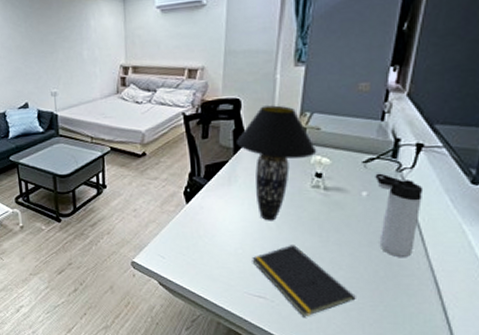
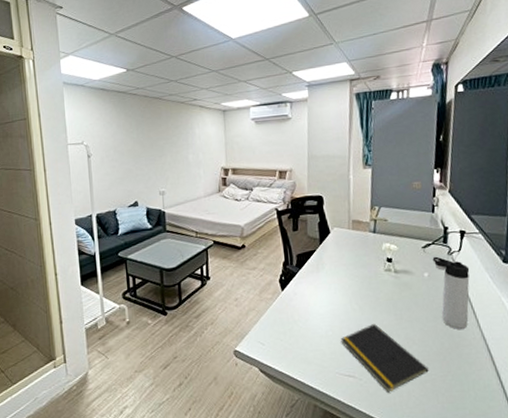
table lamp: present [235,105,317,221] -> none [321,201,387,303]

